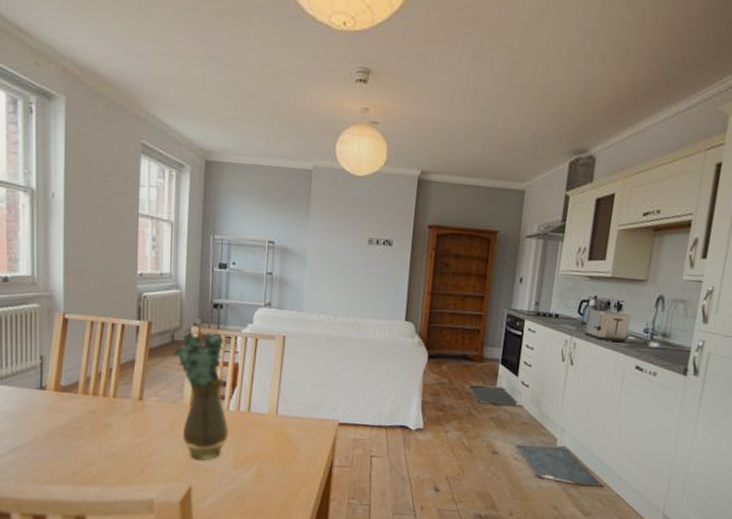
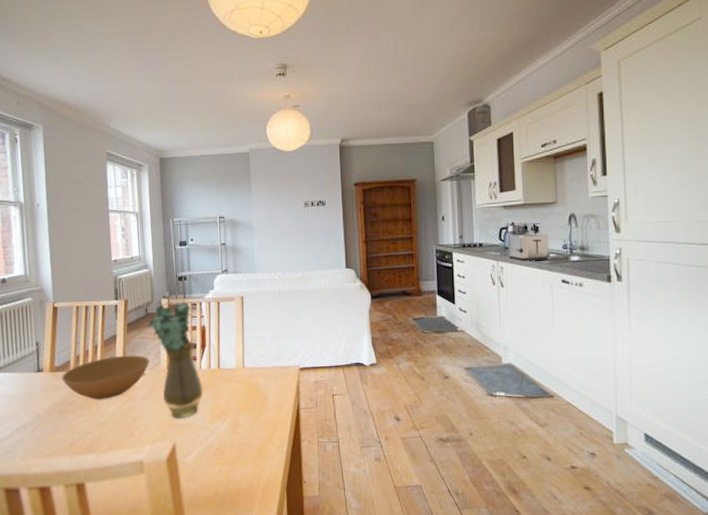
bowl: none [67,382,171,430] -> present [61,355,150,401]

